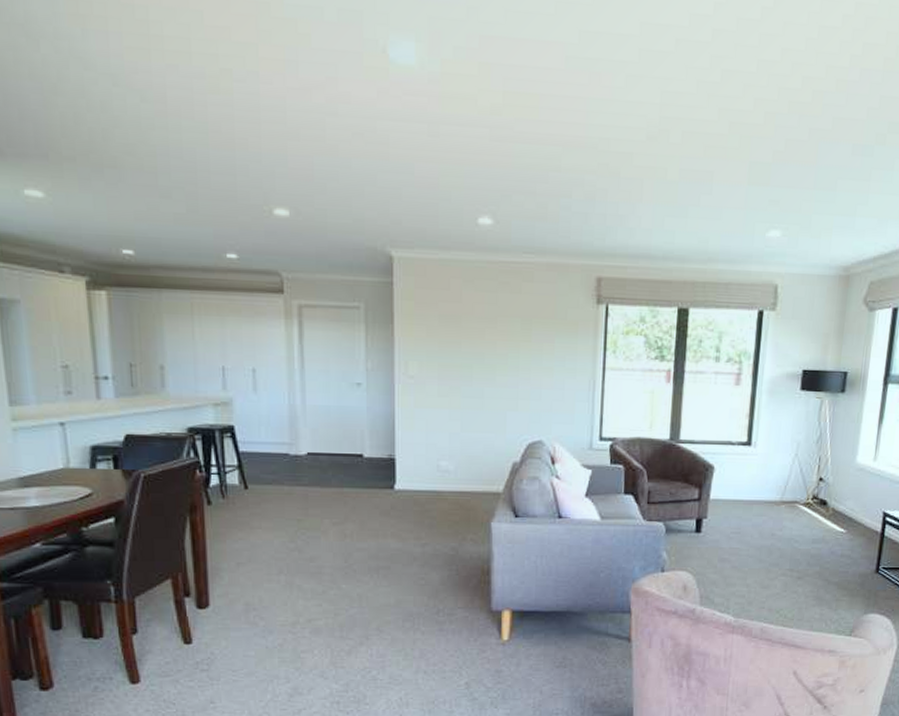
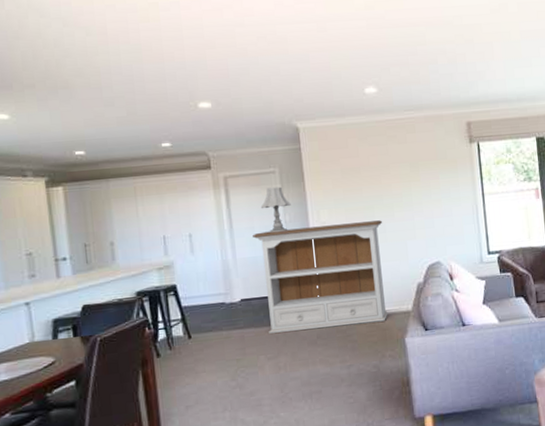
bookshelf: none [327,377,481,500] -> present [253,220,388,334]
table lamp: none [339,325,375,381] -> present [260,186,291,233]

